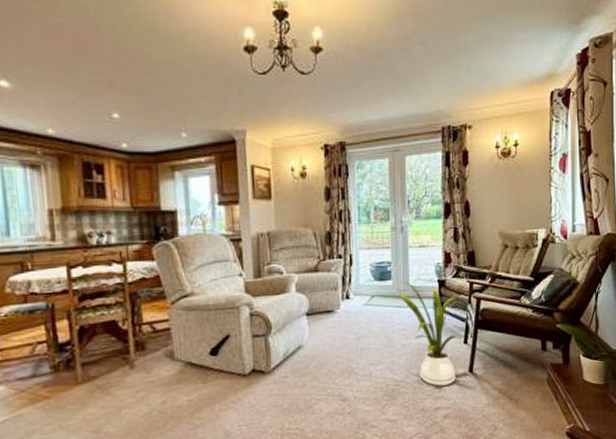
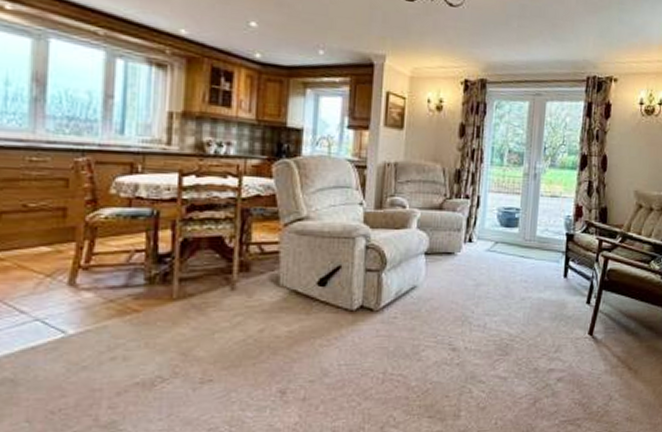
house plant: present [398,281,462,386] -> none [523,230,585,346]

